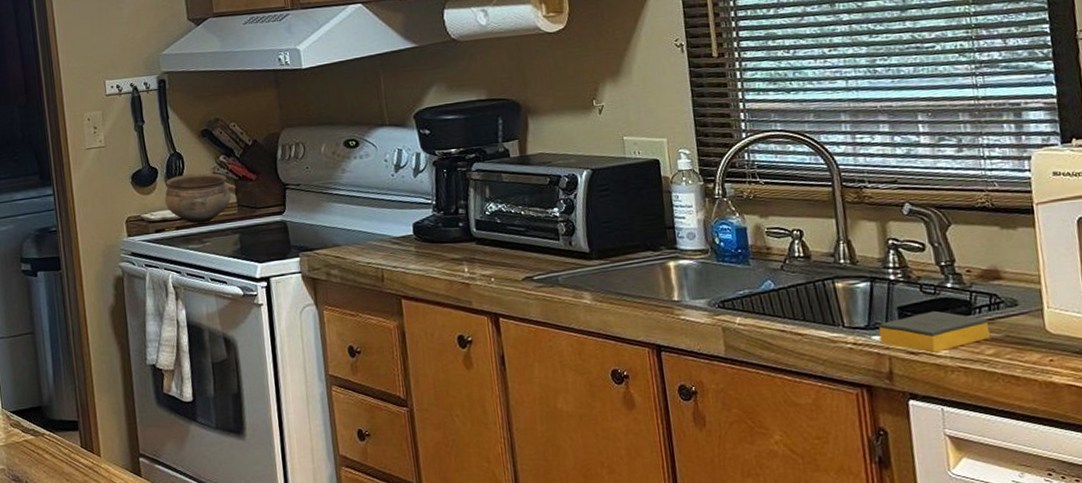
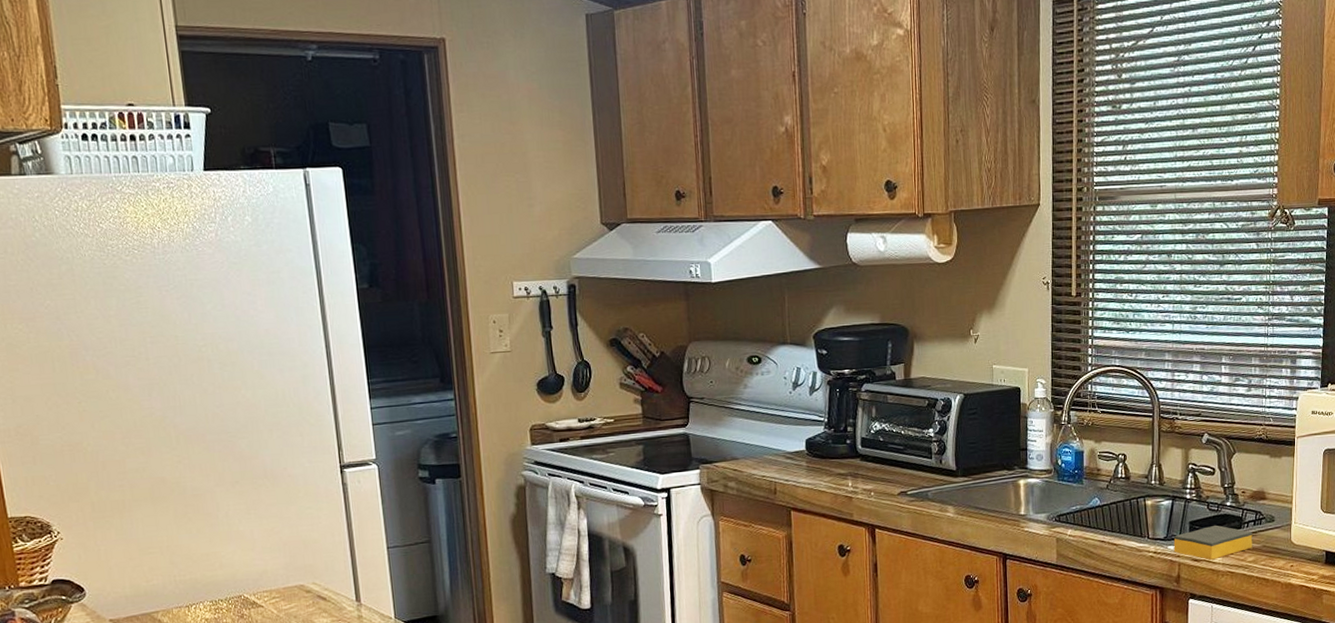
cooking pot: present [164,173,231,224] -> none [570,382,637,434]

